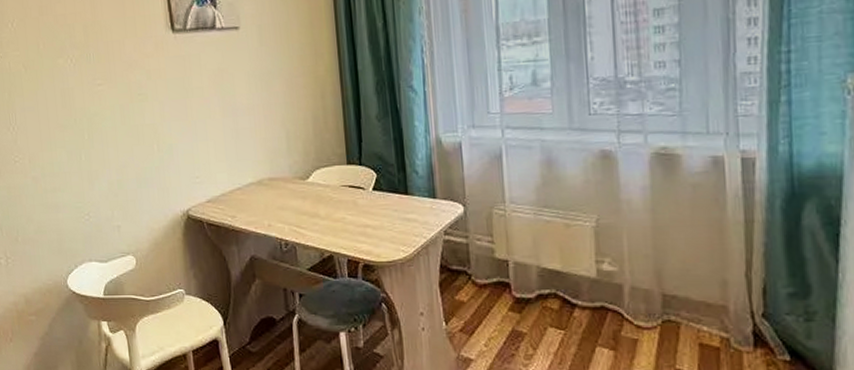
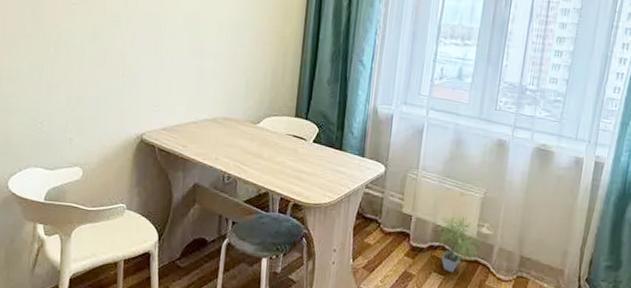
potted plant: none [544,253,606,326] -> present [437,214,481,273]

